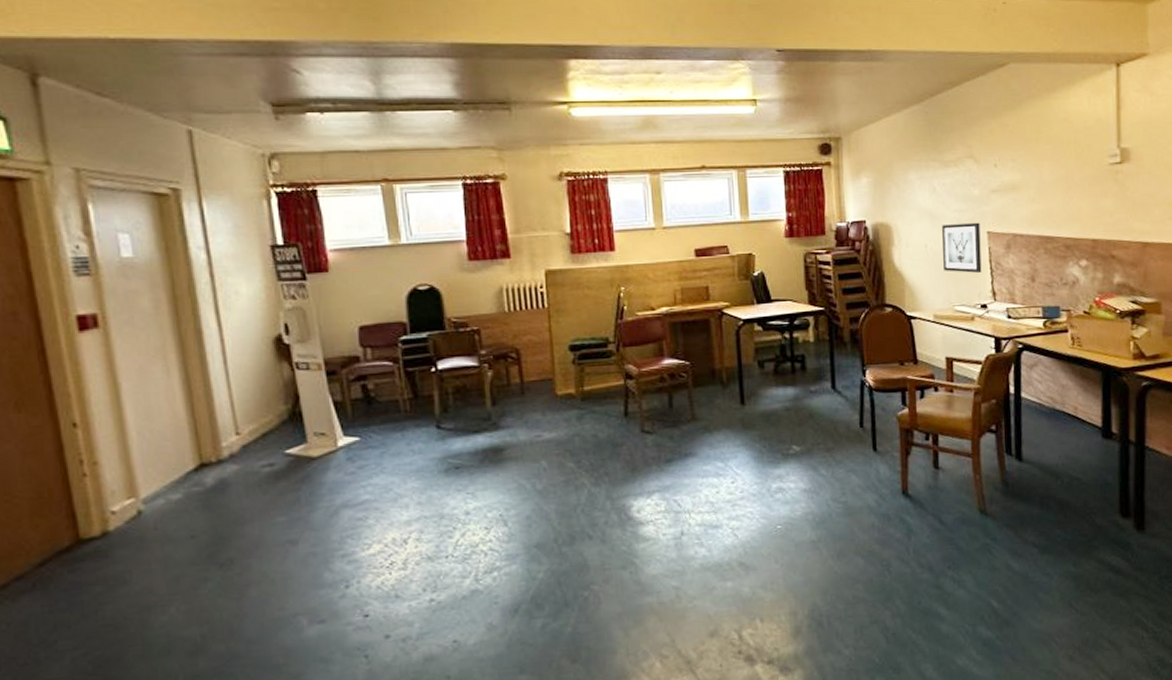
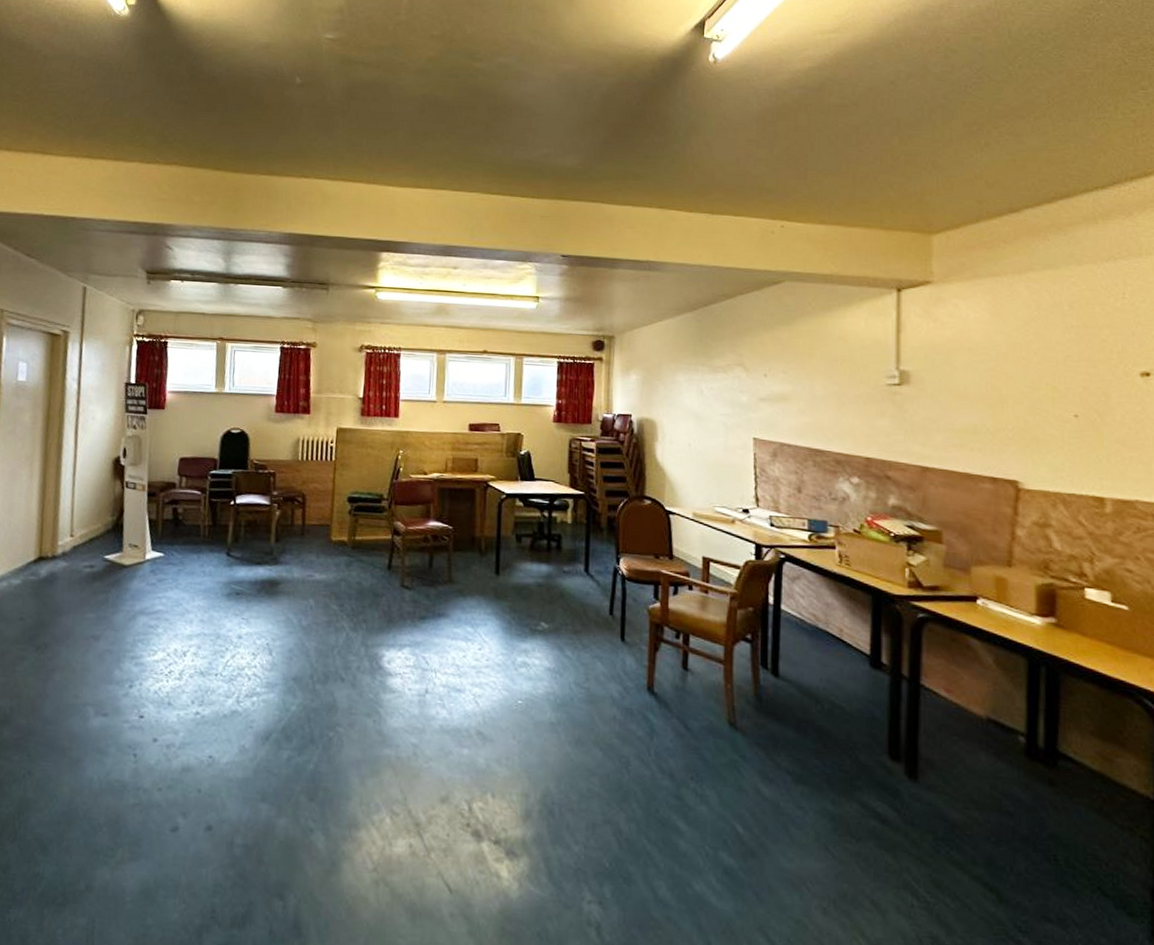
wall art: present [942,222,982,273] -> none [706,426,746,477]

